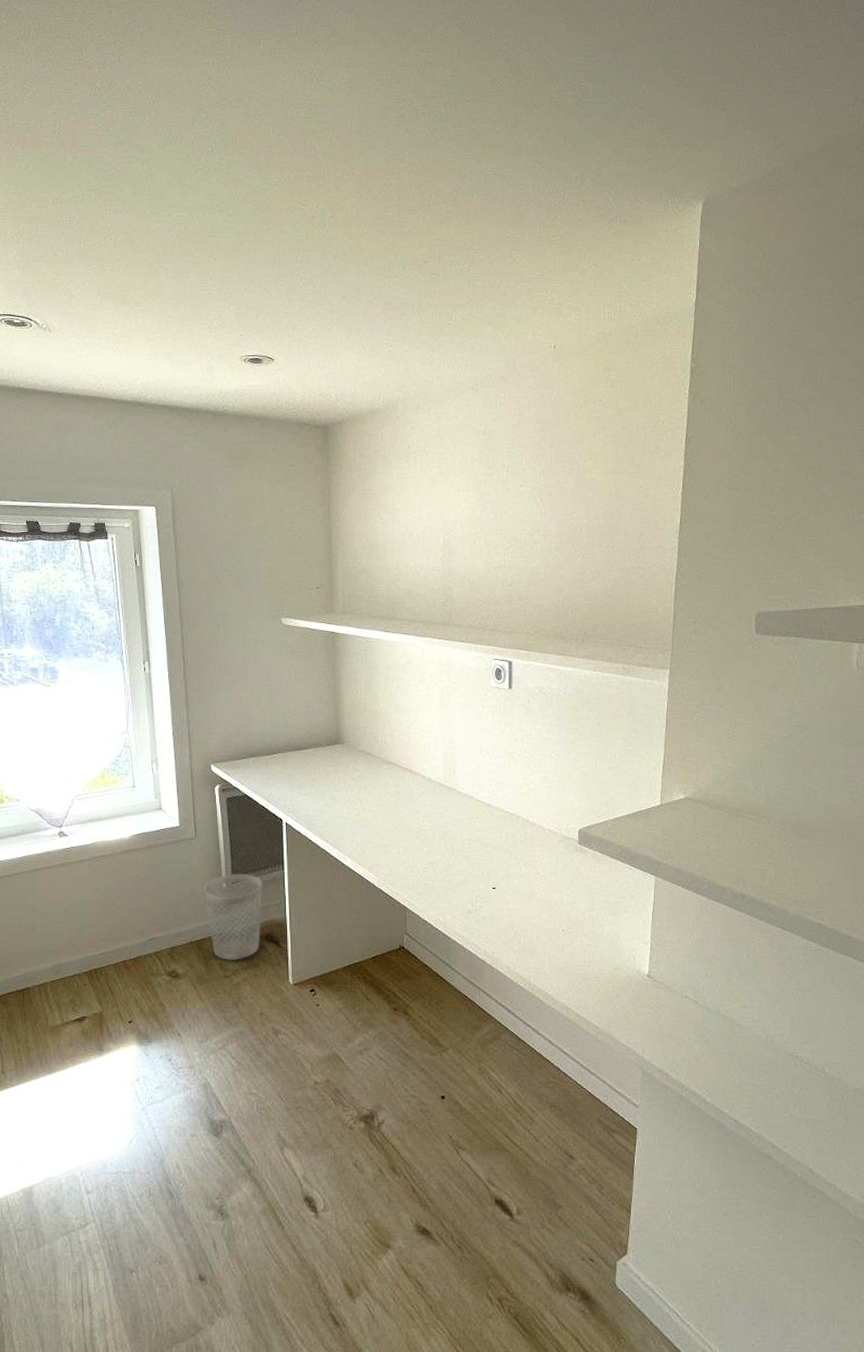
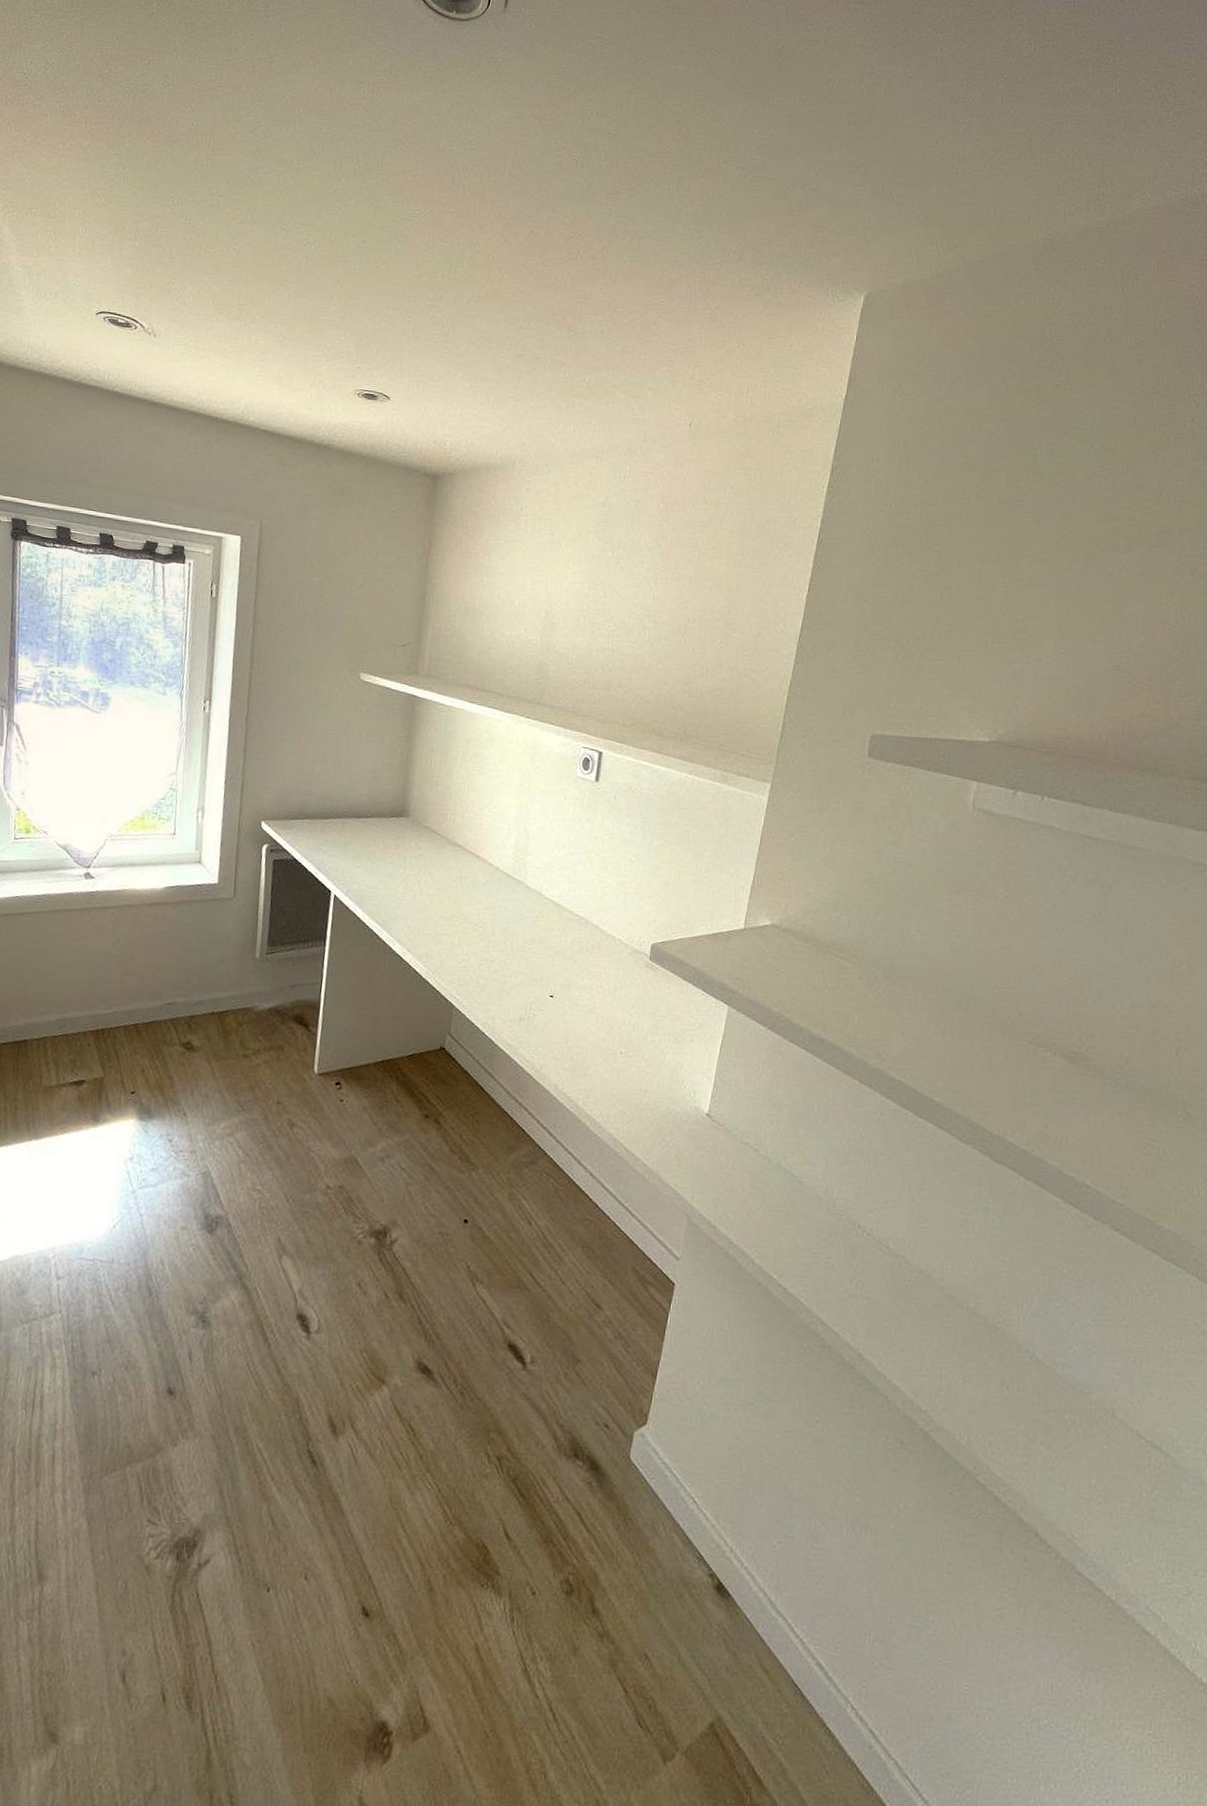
wastebasket: present [203,874,263,960] -> none [234,943,301,1040]

